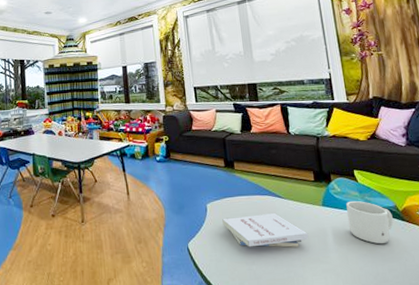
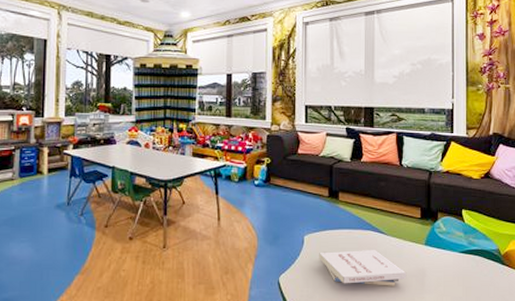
mug: present [346,200,394,245] -> none [448,241,493,288]

